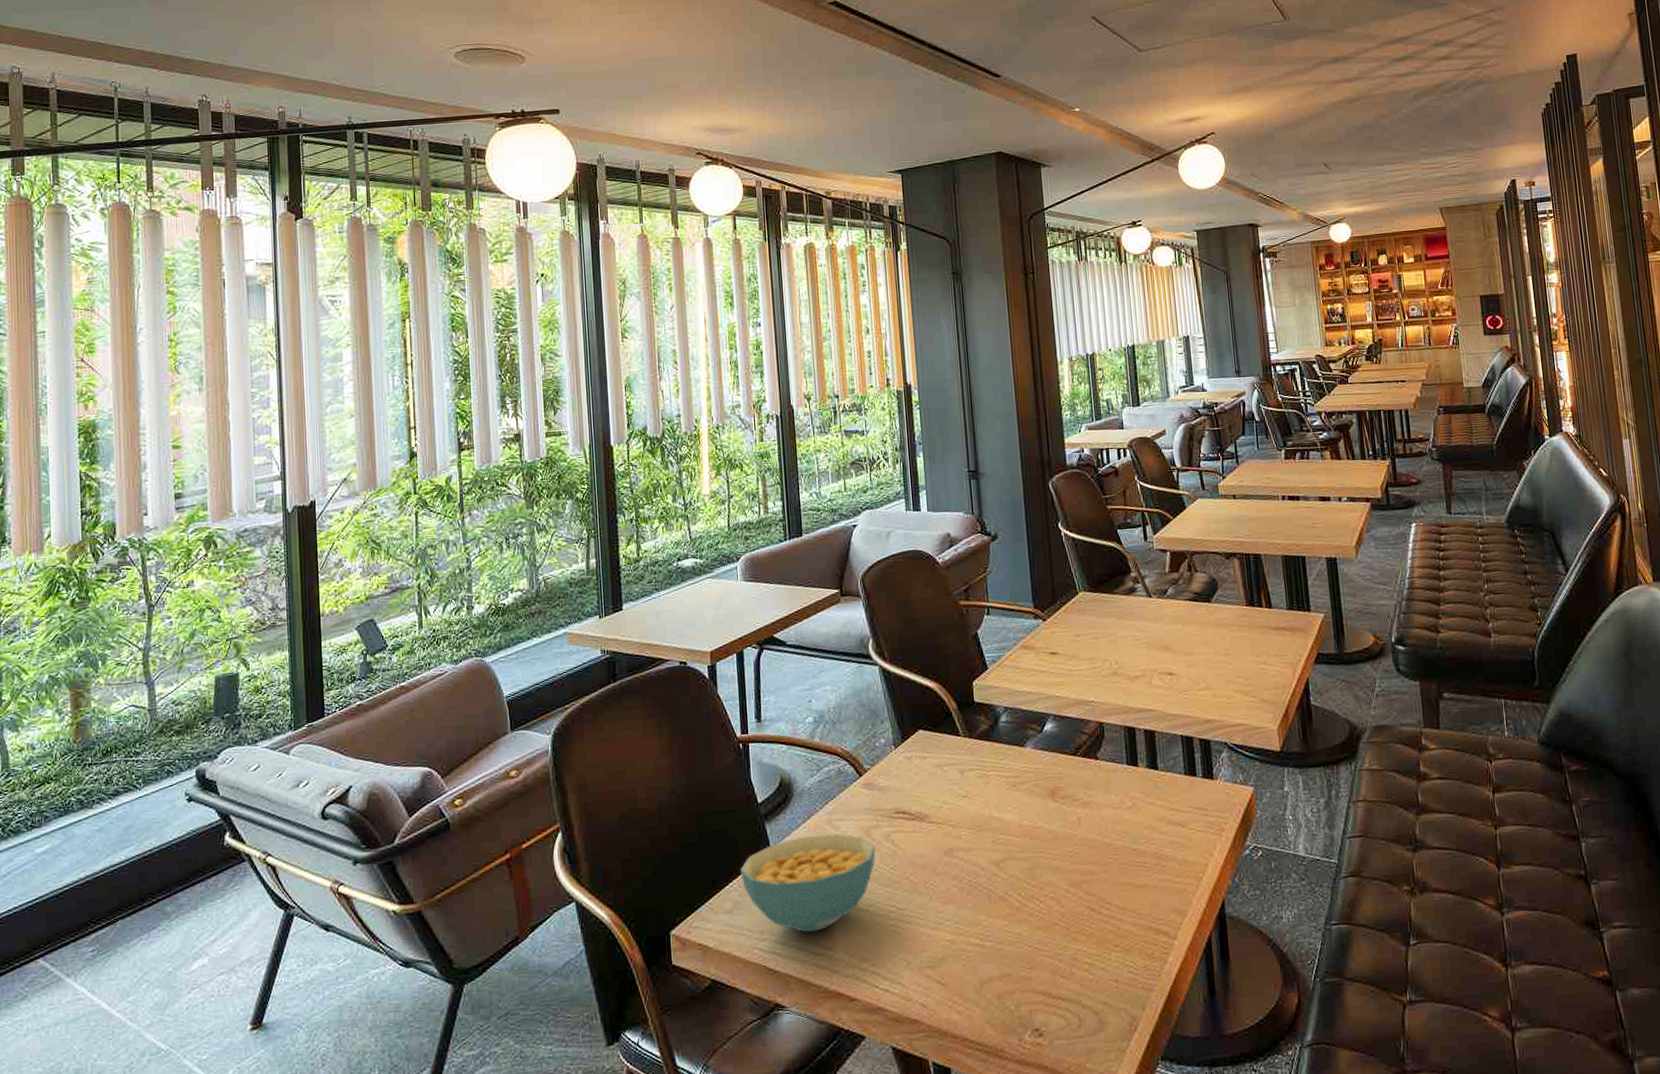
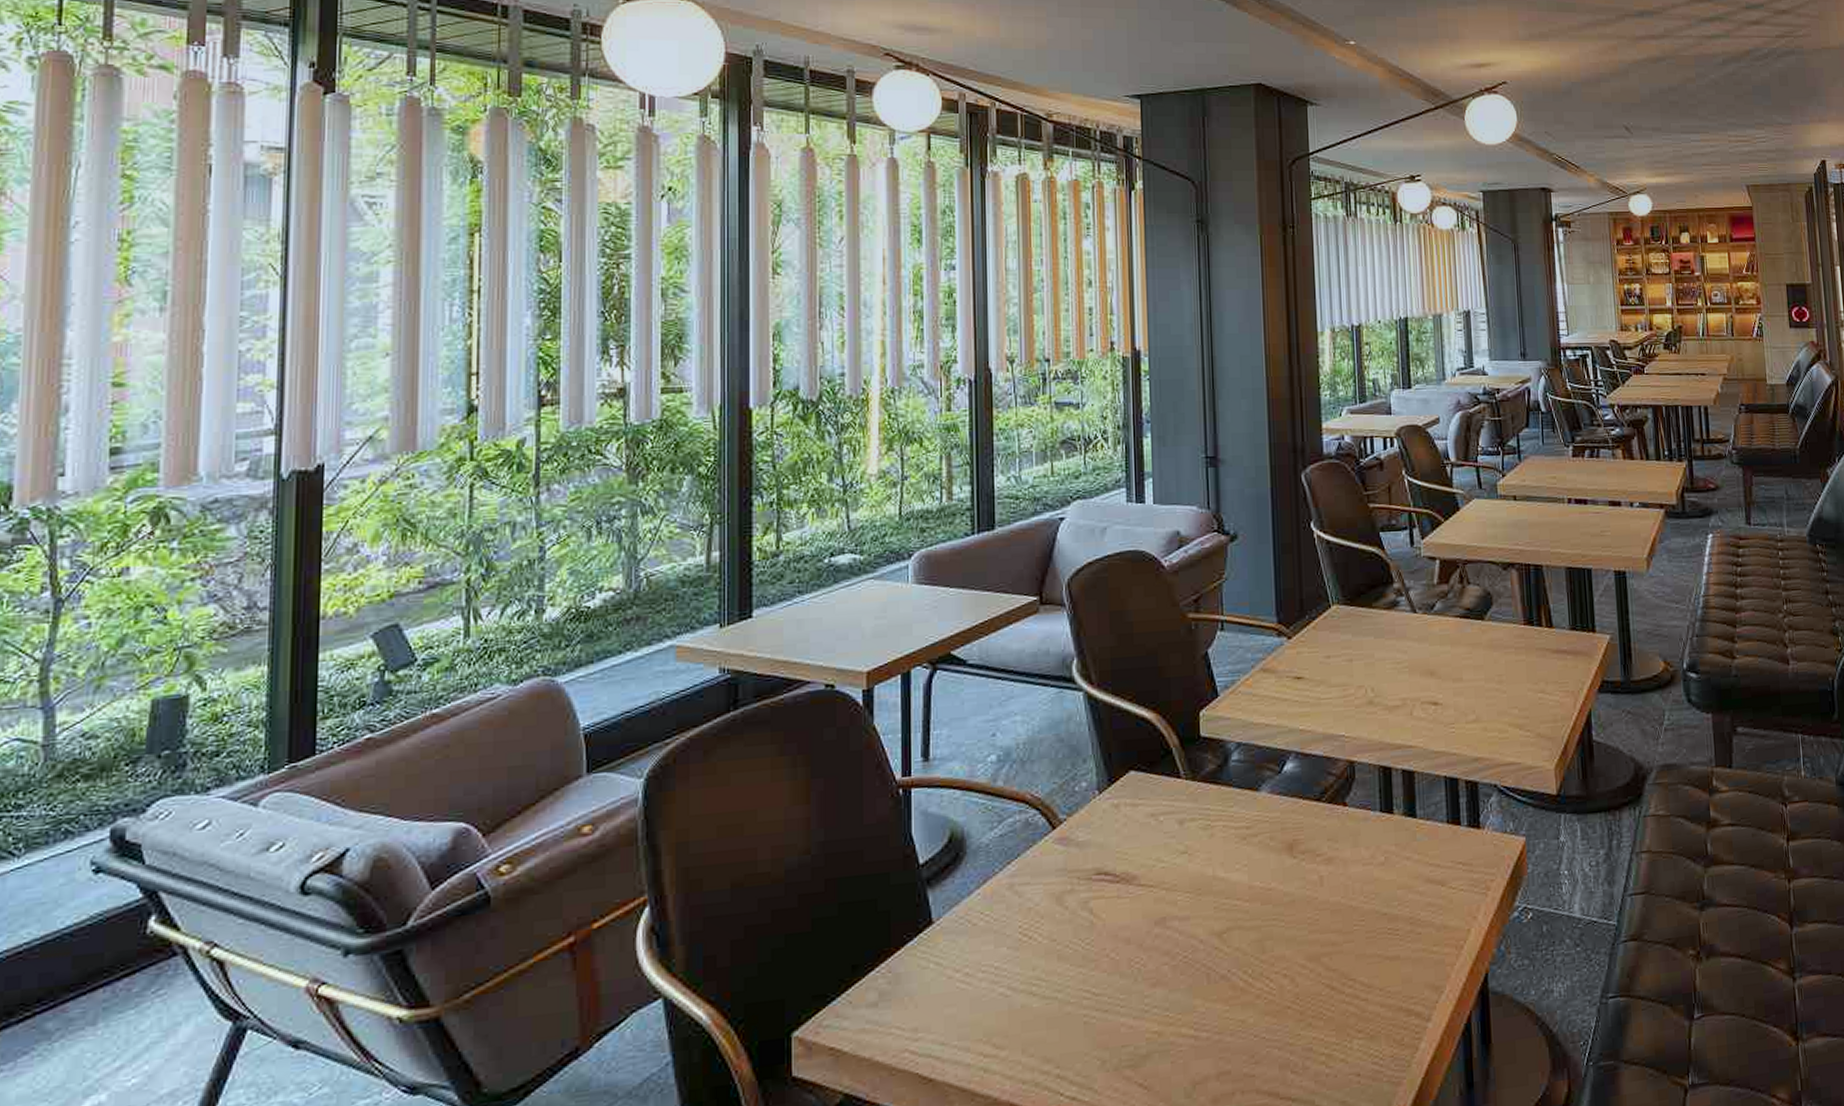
cereal bowl: present [740,833,876,933] -> none [891,901,1069,1029]

